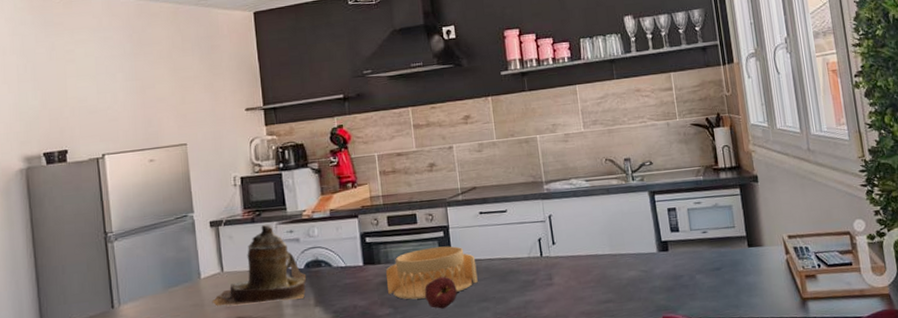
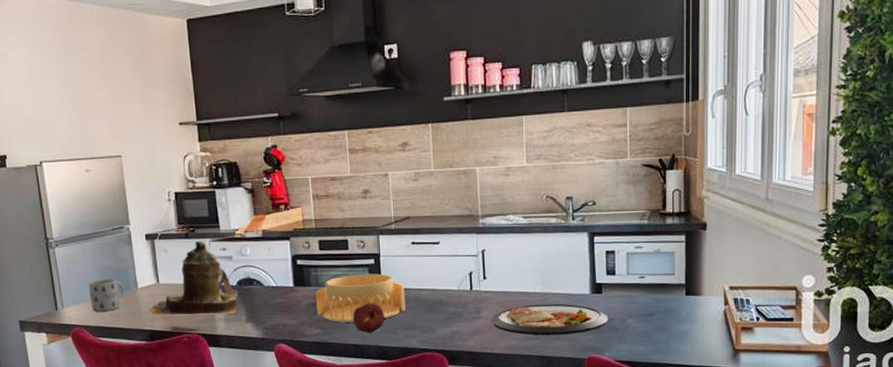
mug: none [148,270,187,307] -> present [88,278,125,312]
dish: none [563,264,678,299] -> present [491,303,609,336]

